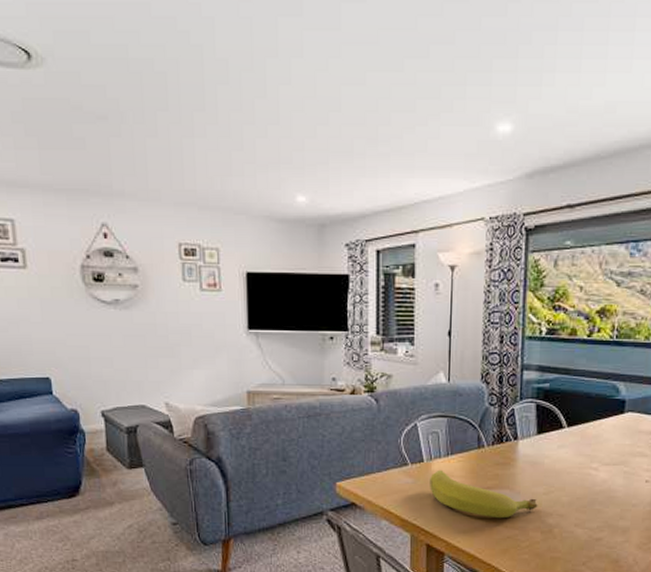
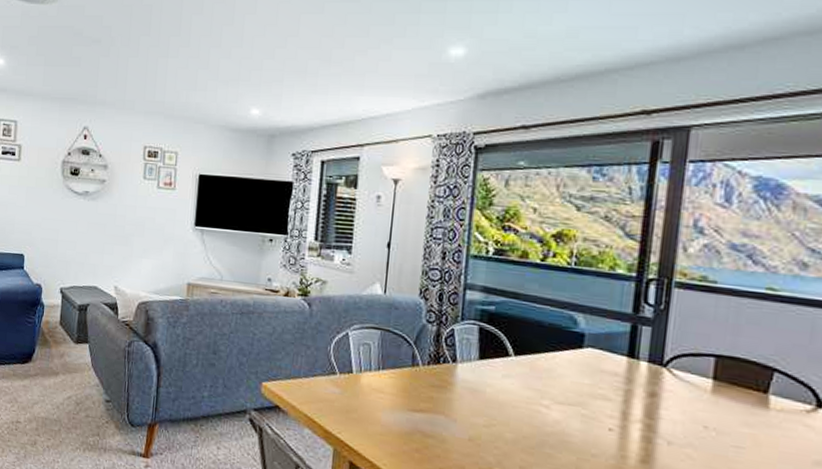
banana: present [430,469,538,519] -> none [357,383,477,447]

